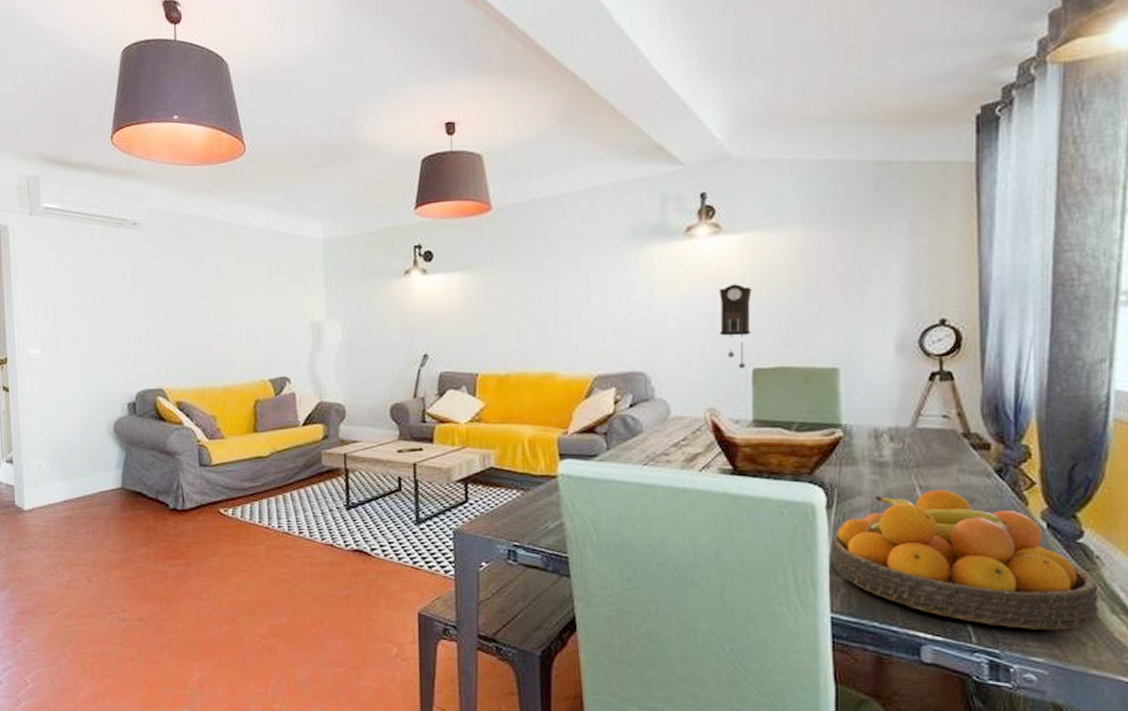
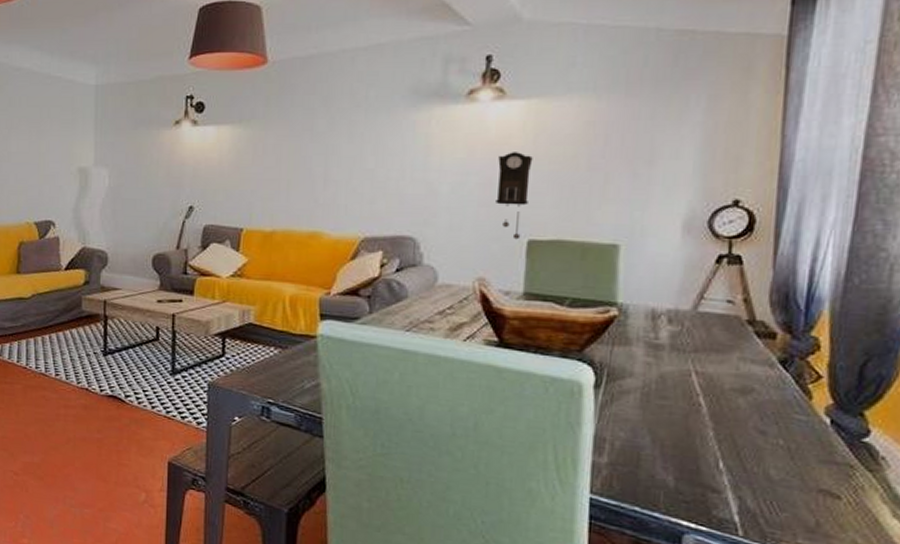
fruit bowl: present [831,489,1099,630] -> none [595,375,882,530]

